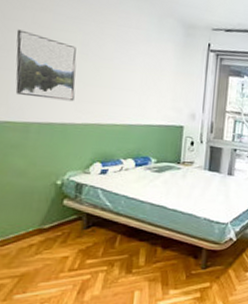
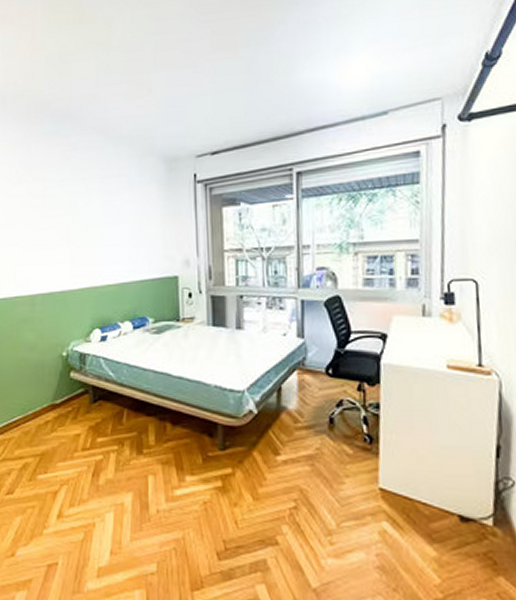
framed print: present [15,29,77,102] -> none [17,204,69,269]

